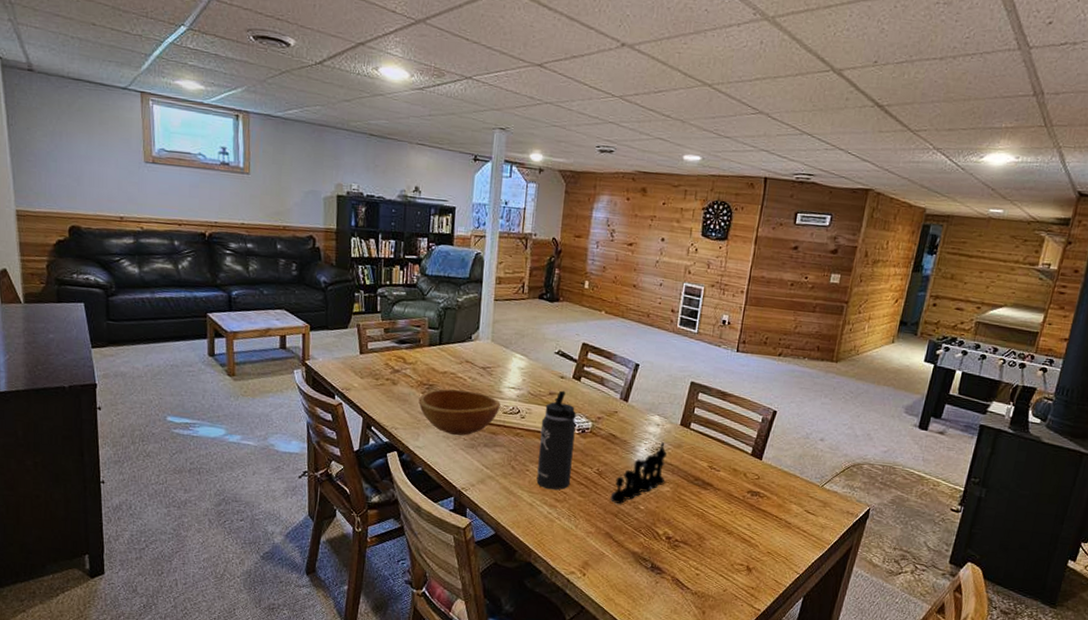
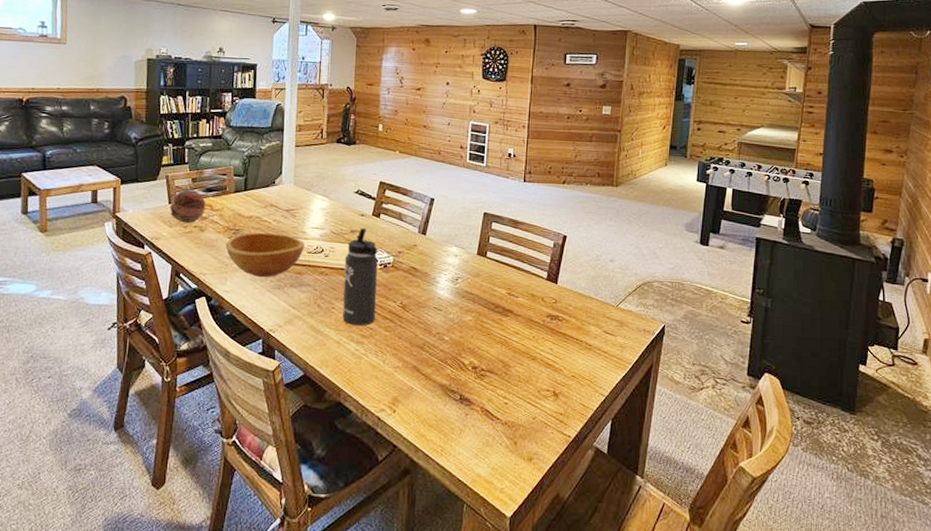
decorative ball: none [360,339,398,376] -> present [169,189,206,224]
chess set: present [610,442,668,504] -> none [415,272,467,336]

